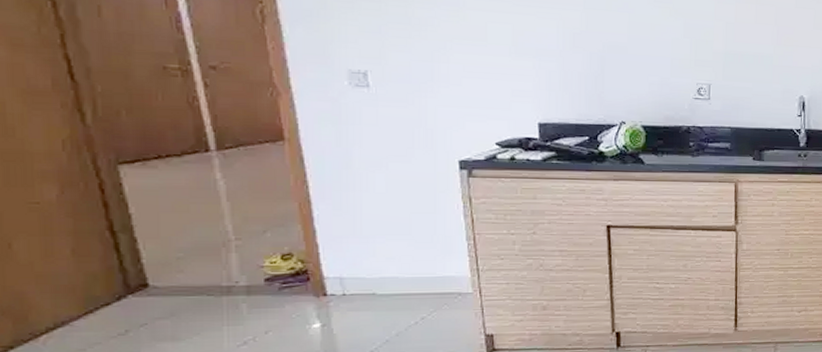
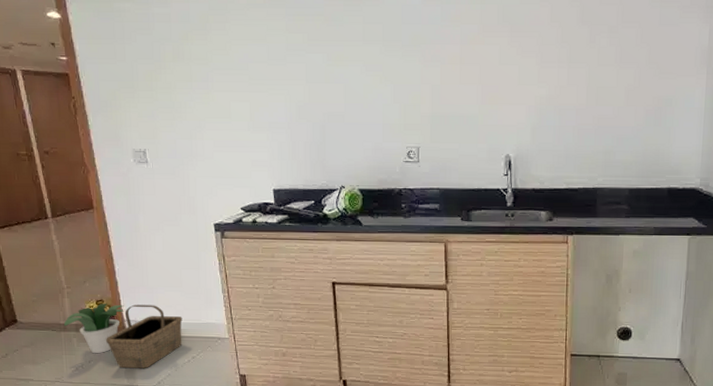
potted plant: none [227,257,324,322] -> present [63,303,124,354]
basket: none [294,257,410,337] -> present [106,304,183,368]

